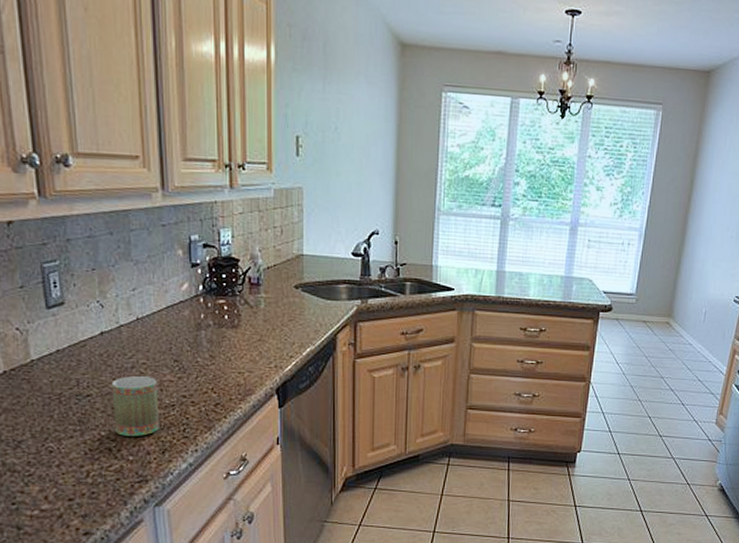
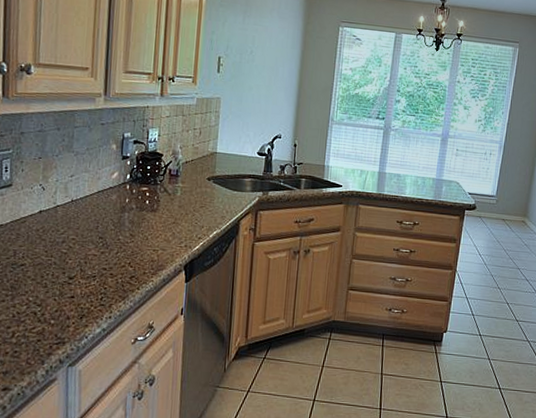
mug: present [111,376,160,436] -> none [41,249,83,303]

